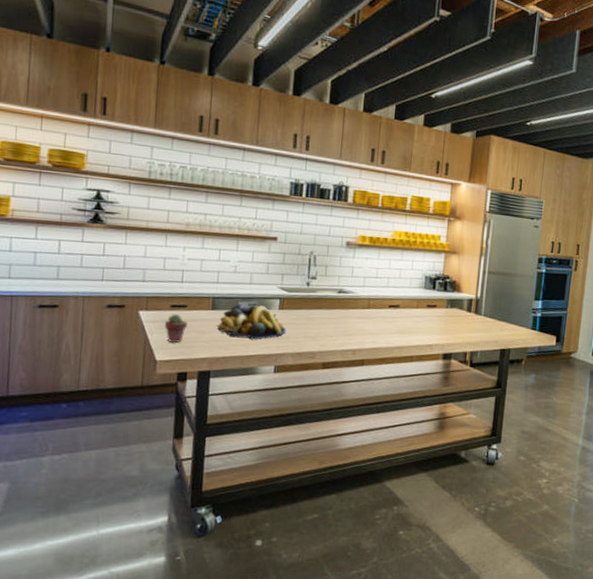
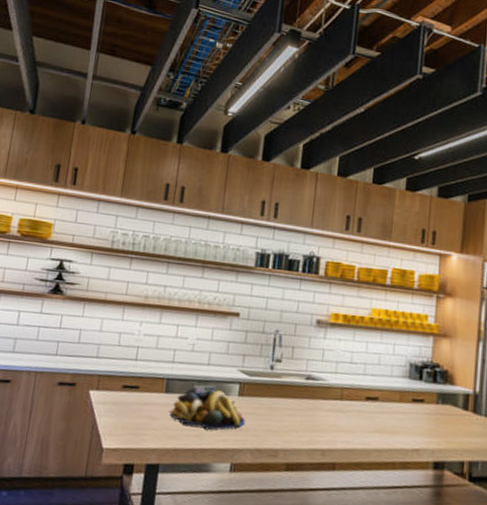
potted succulent: present [164,314,187,343] -> none [114,396,139,429]

